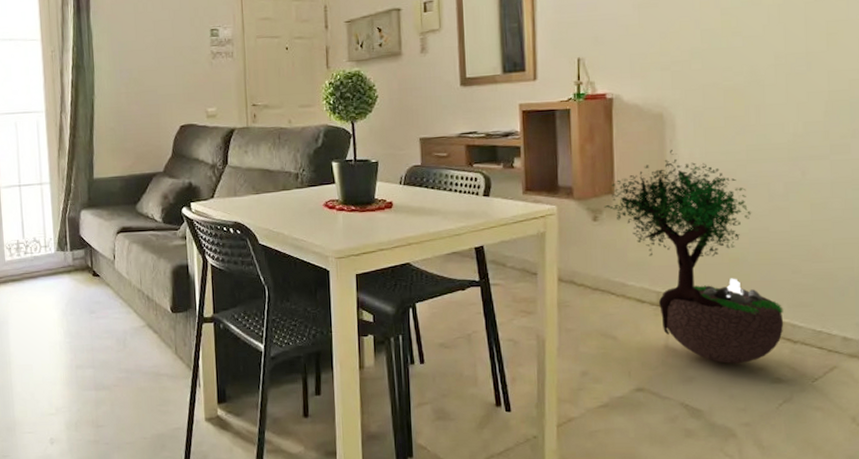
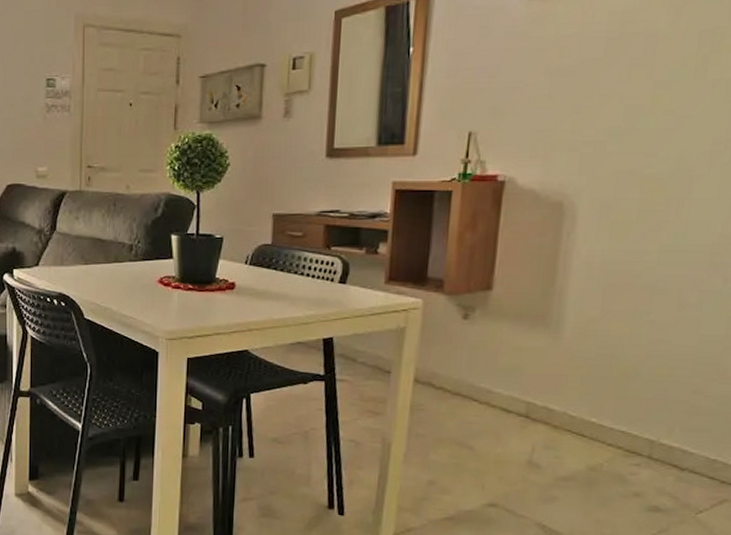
potted tree: present [604,149,784,364] -> none [478,243,675,487]

